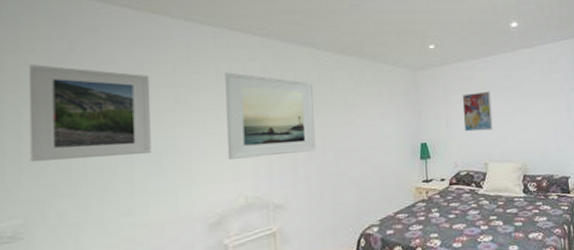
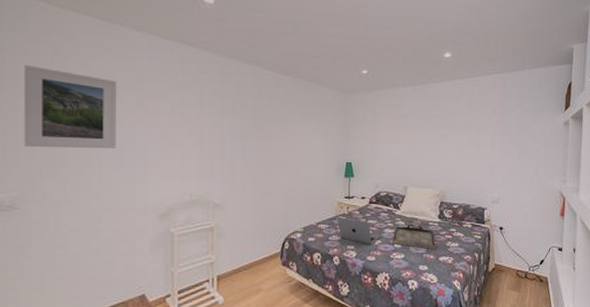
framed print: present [225,72,316,159] -> none [177,83,253,161]
laptop: none [416,202,465,230] -> present [336,216,381,244]
wall art: present [462,91,493,132] -> none [388,118,417,156]
serving tray: none [477,202,524,228] -> present [391,224,436,250]

